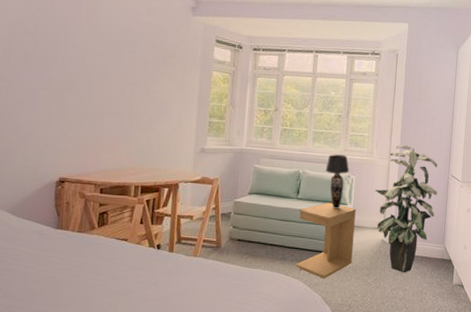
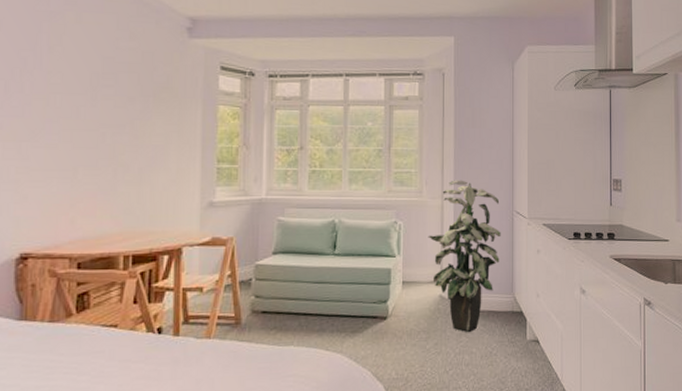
side table: present [295,202,356,279] -> none [337,255,406,350]
table lamp: present [325,154,350,209] -> none [366,197,396,263]

